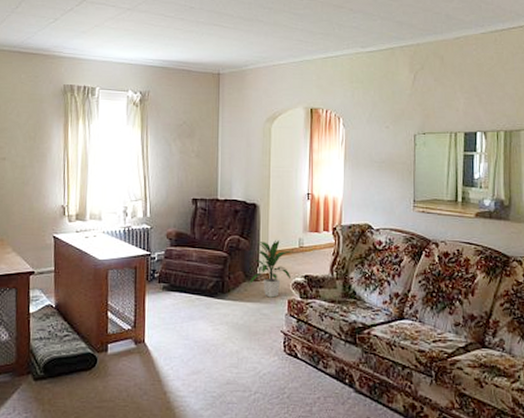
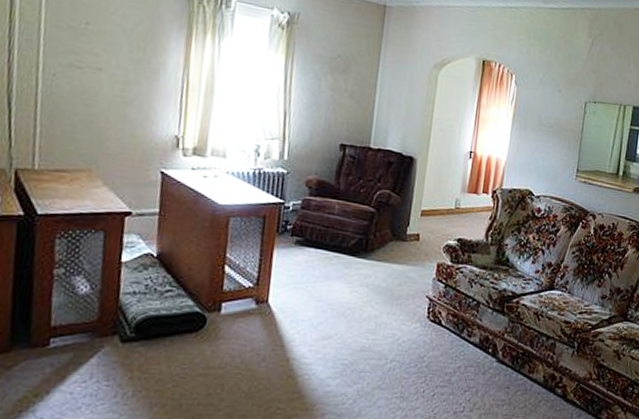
indoor plant: present [249,239,293,298] -> none [397,198,448,260]

